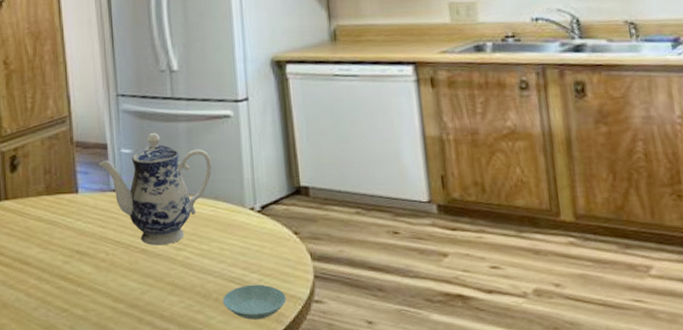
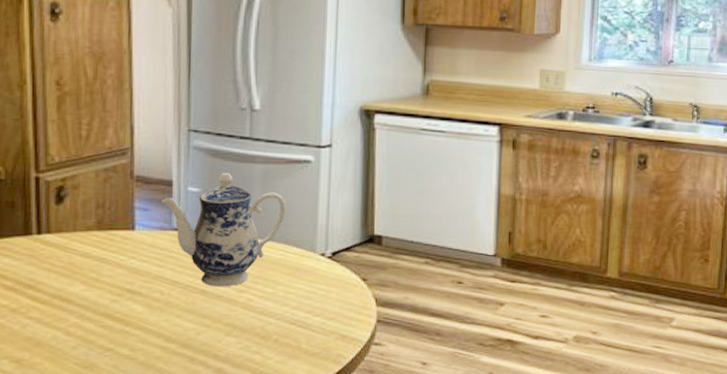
saucer: present [223,284,287,320] -> none [282,327,347,360]

